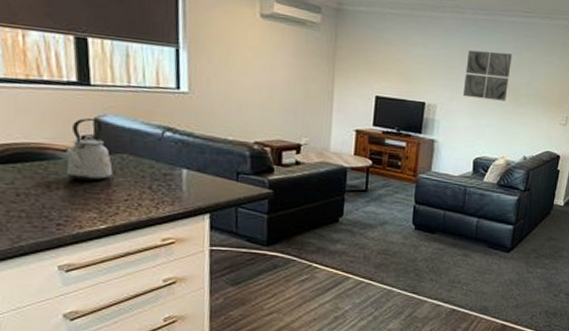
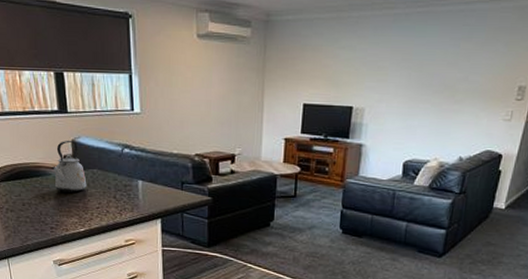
wall art: present [462,50,512,102] -> none [392,46,449,99]

